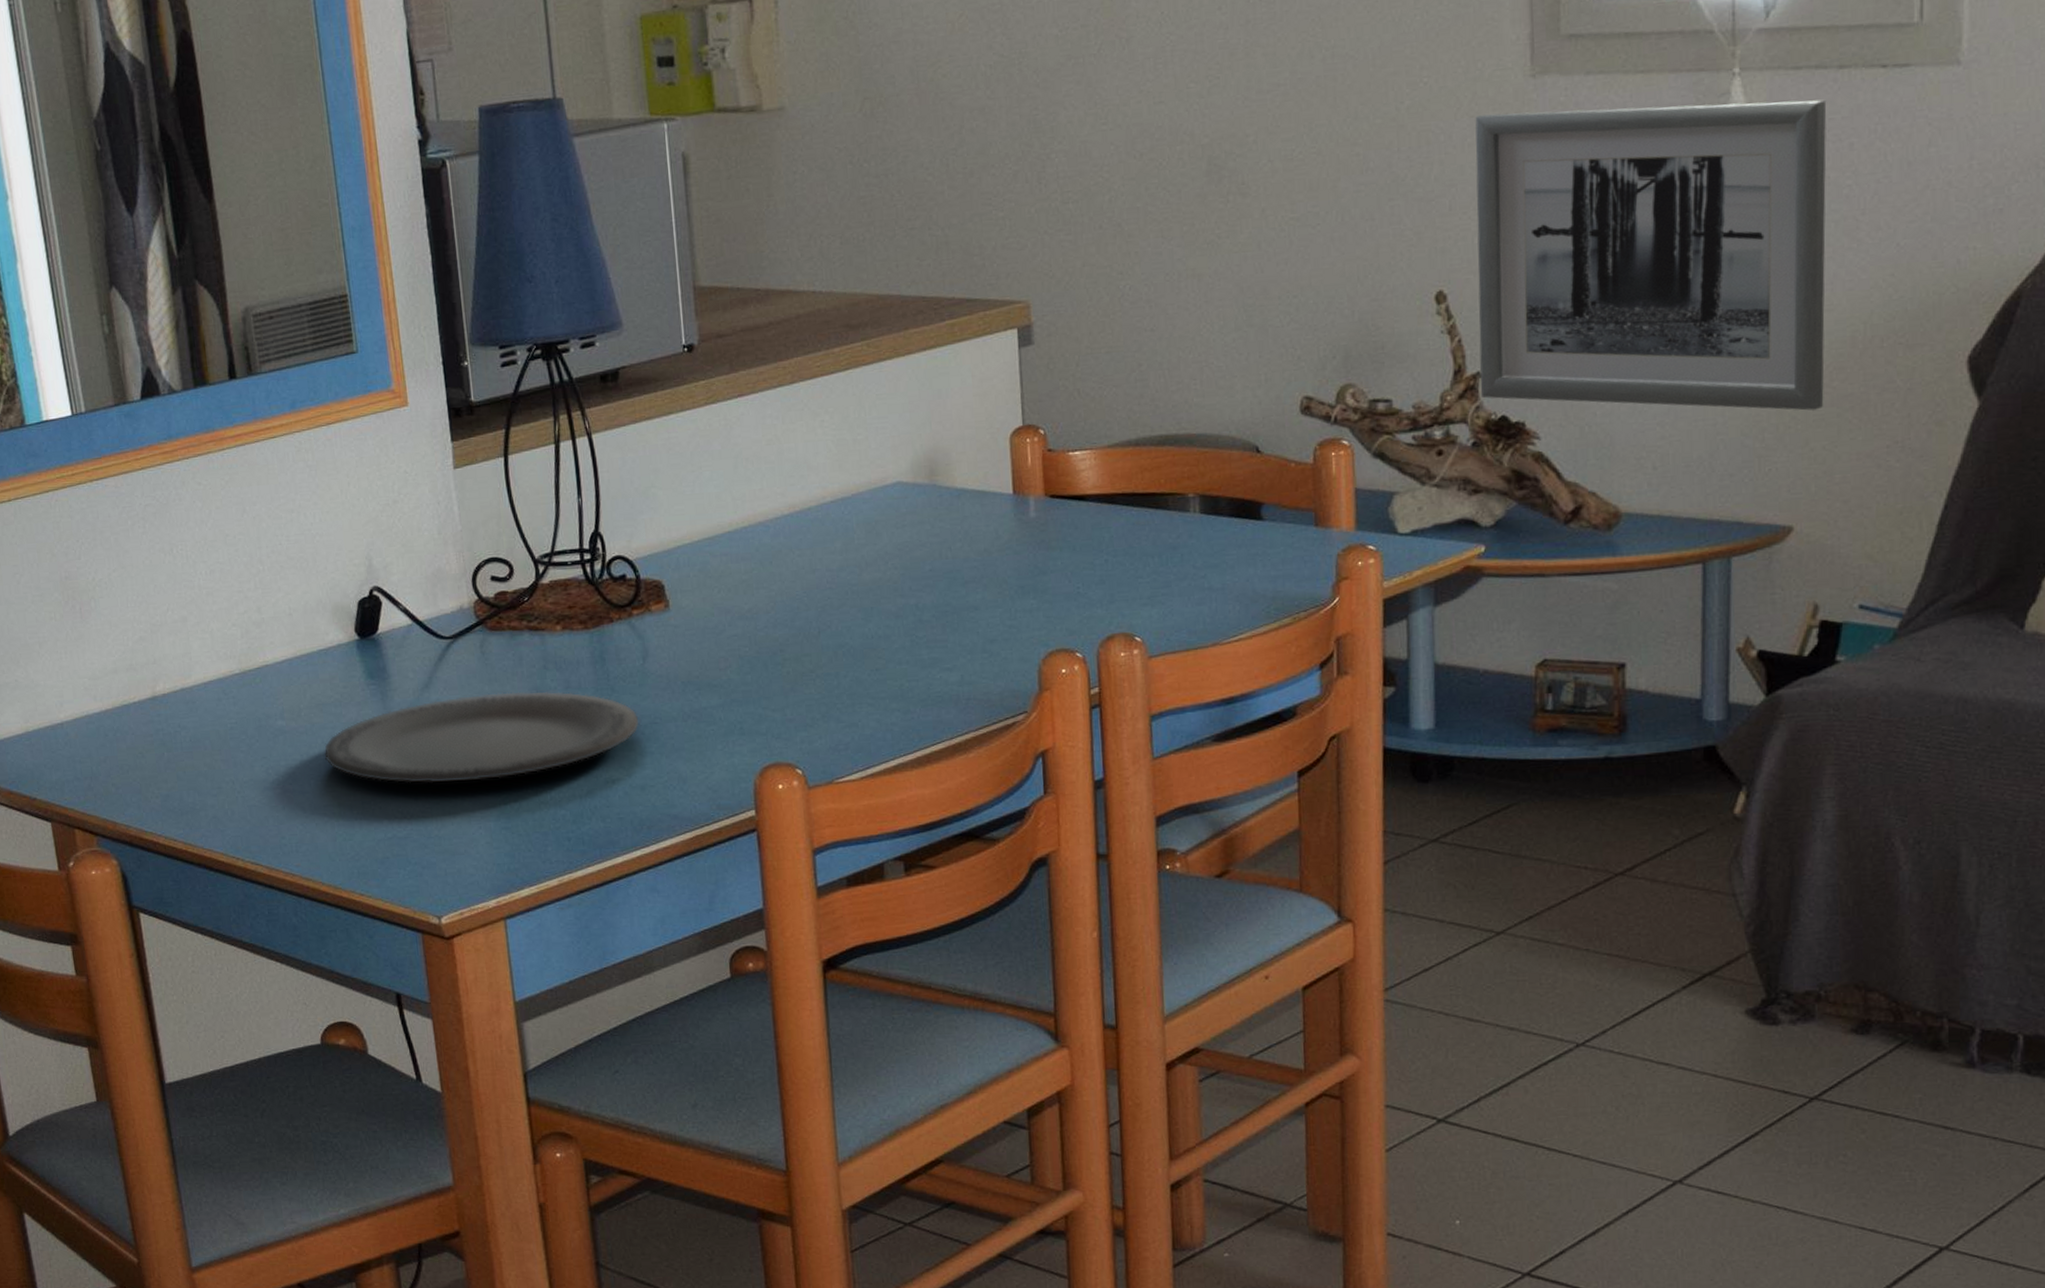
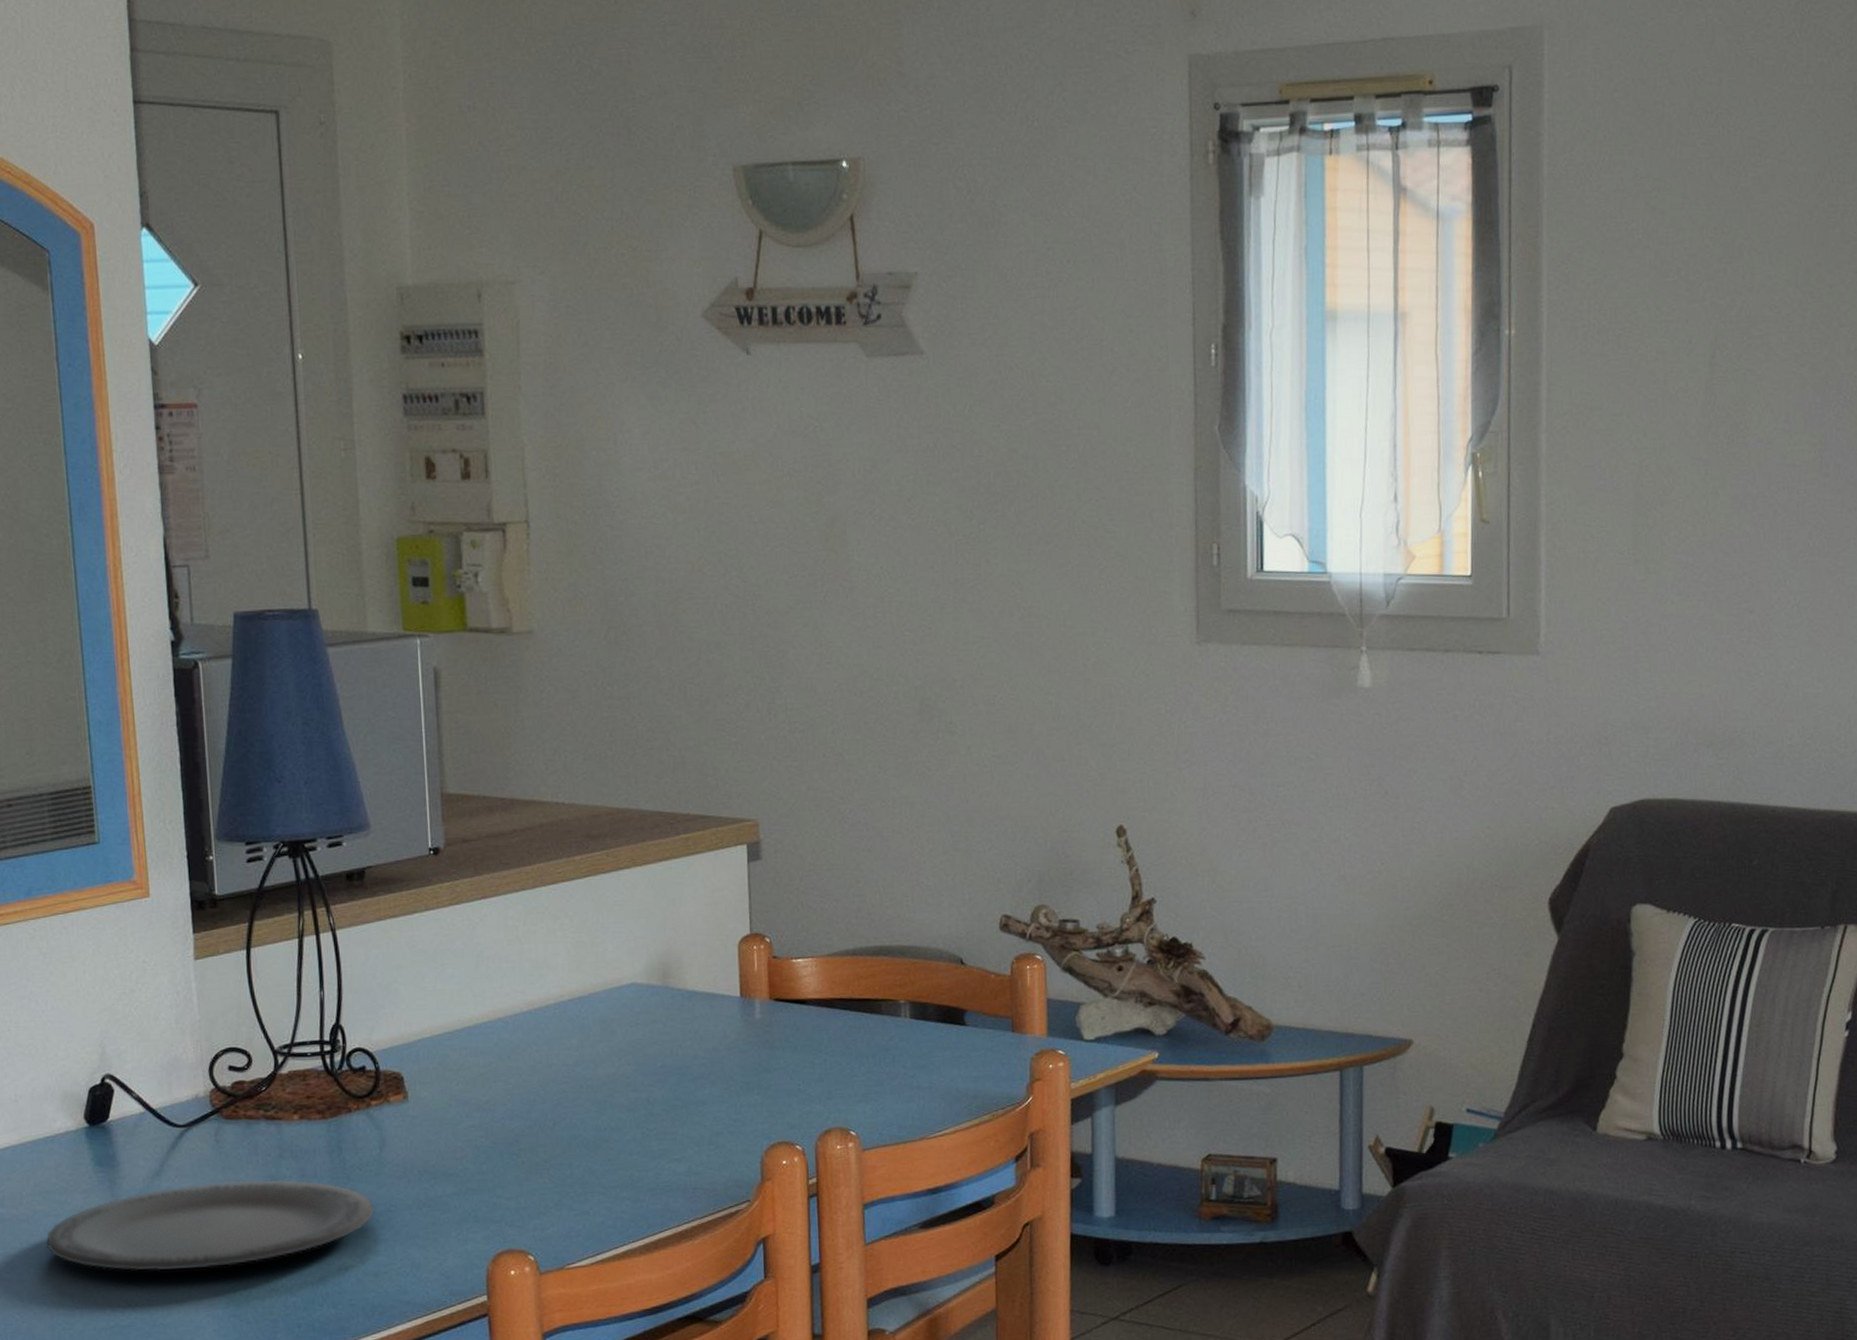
wall art: present [1475,99,1827,411] -> none [1150,673,1437,941]

